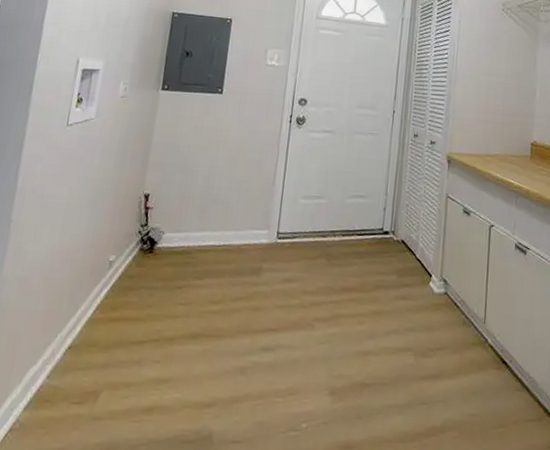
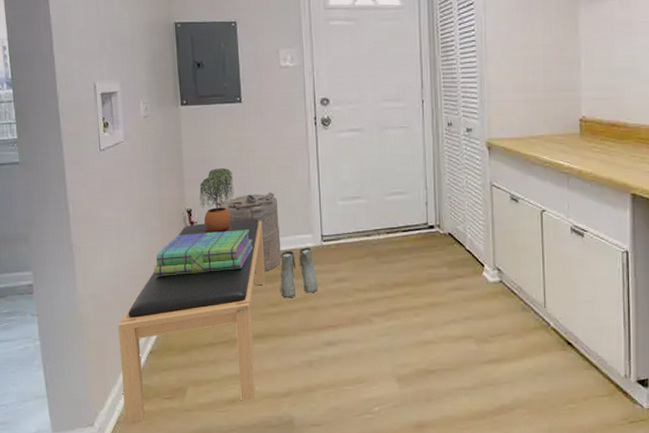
bench: none [19,208,220,433] -> present [118,219,266,424]
stack of books: none [93,219,206,263] -> present [154,230,253,276]
potted plant: none [157,155,200,221] -> present [199,168,234,234]
laundry hamper: none [177,183,240,267] -> present [217,192,282,274]
boots: none [225,243,266,296] -> present [280,247,318,299]

